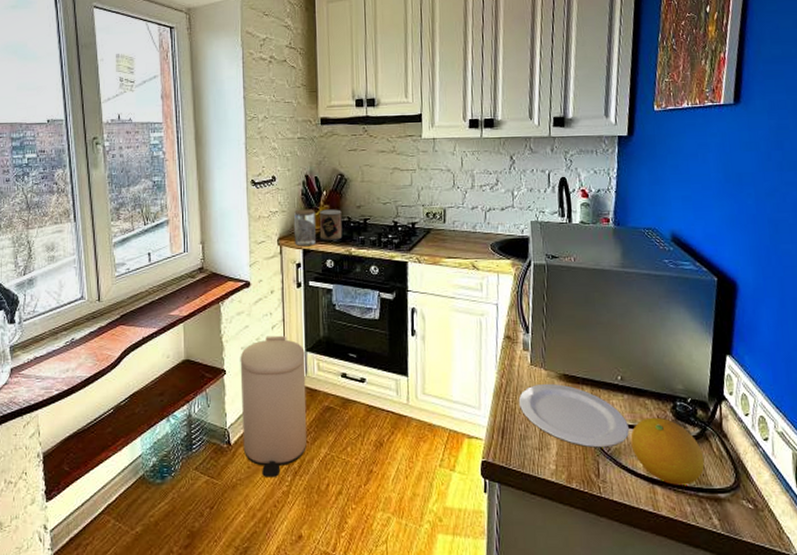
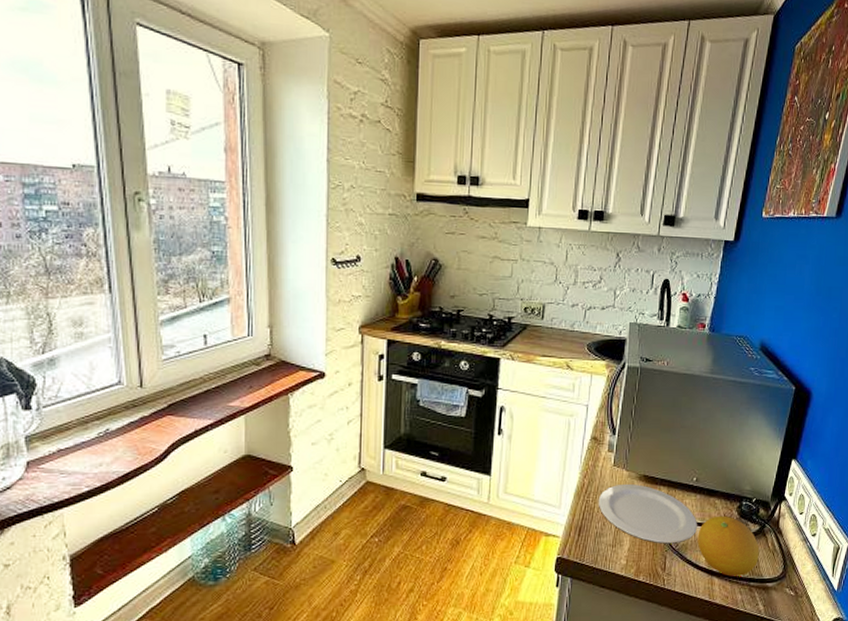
pedal bin: present [240,335,308,477] -> none [309,431,383,577]
jar: present [293,209,317,246] -> none [378,295,405,336]
tin can: present [319,209,343,240] -> none [407,297,433,331]

